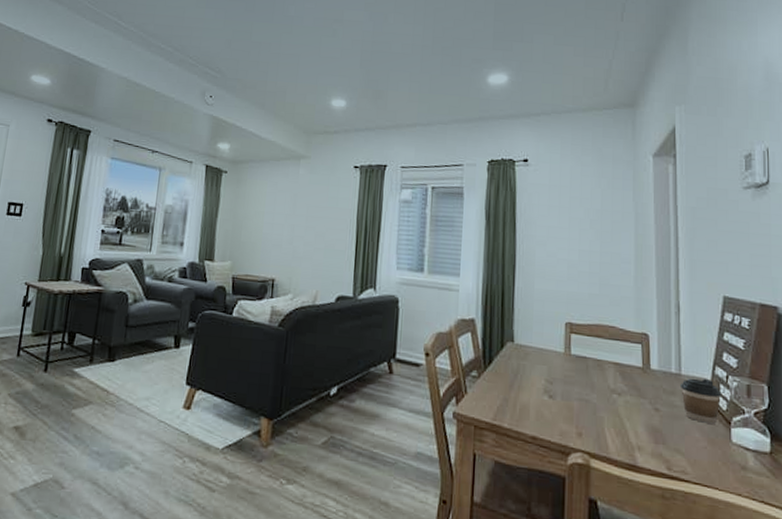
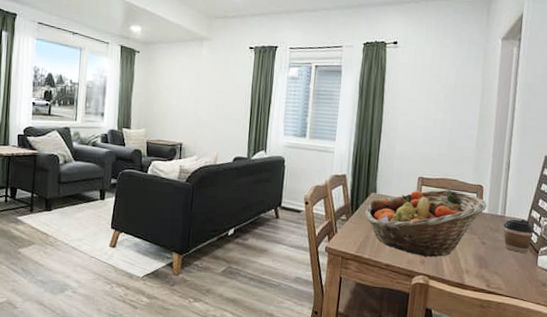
fruit basket: none [501,338,656,428] -> present [365,189,487,257]

